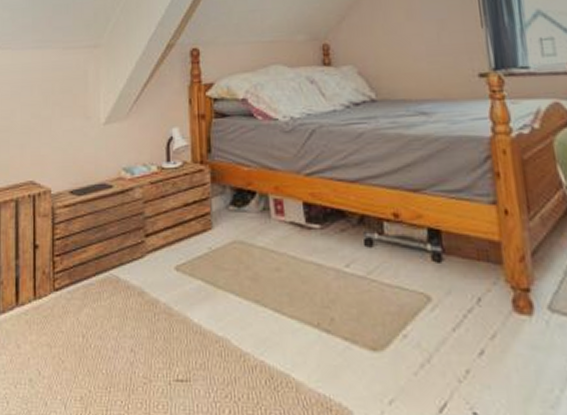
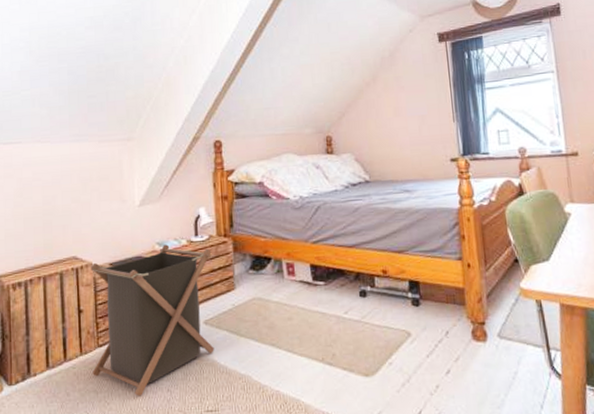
laundry basket: none [46,171,187,355] -> present [90,244,214,396]

